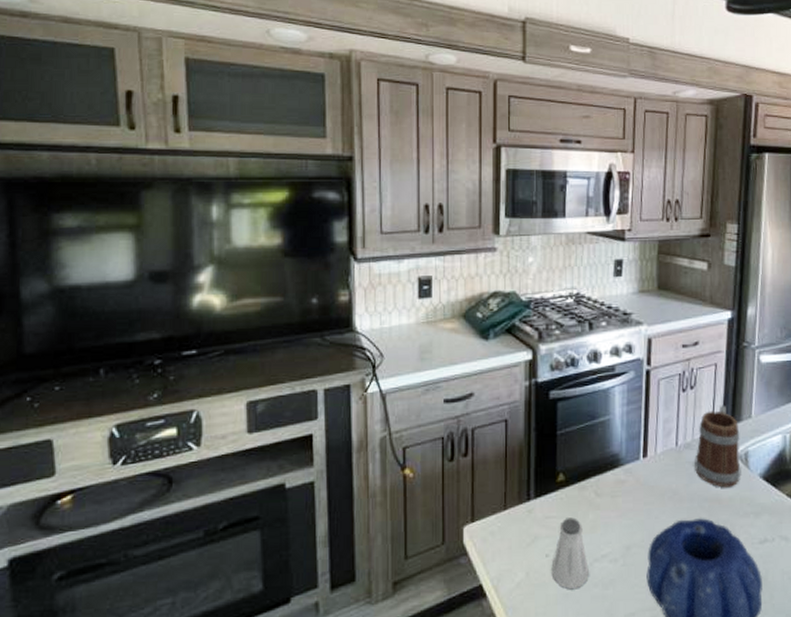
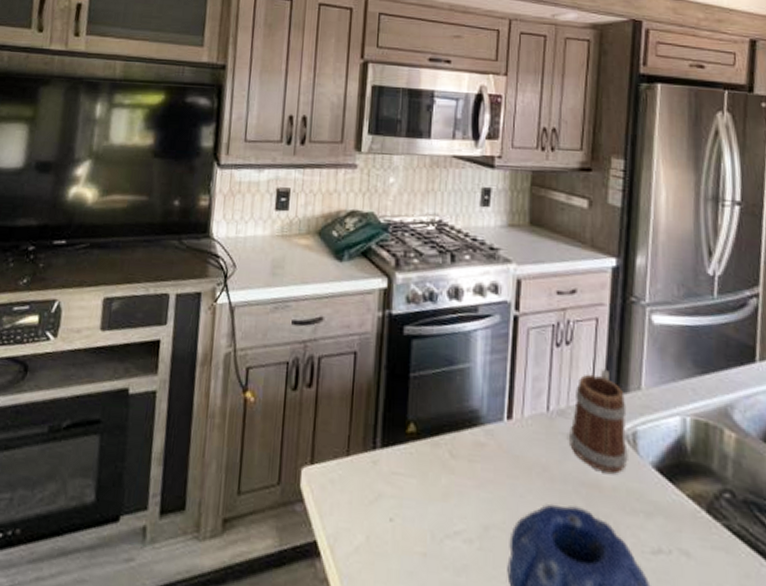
saltshaker: present [551,517,589,590] -> none [395,478,438,568]

